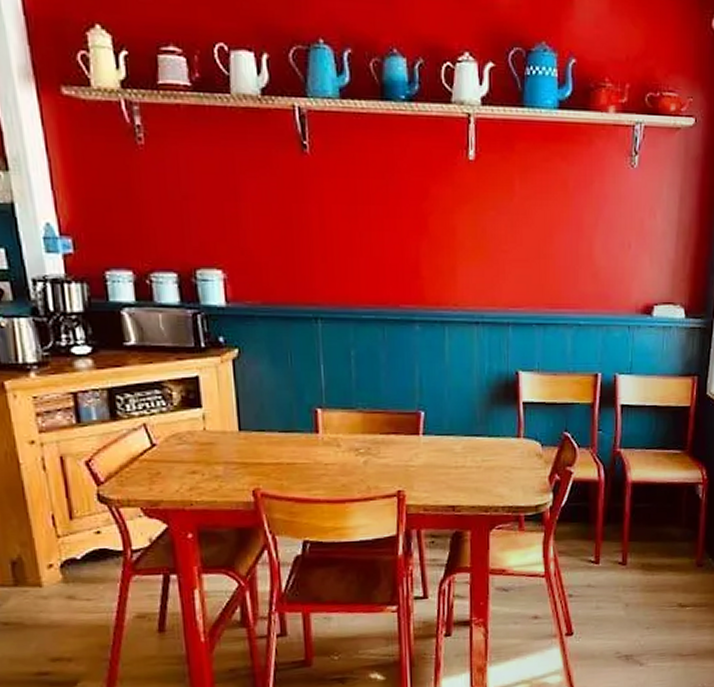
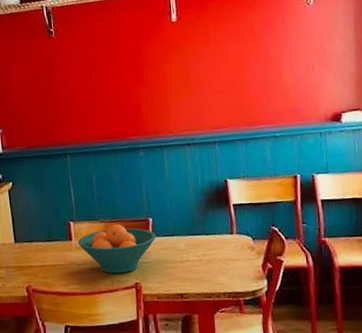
fruit bowl: none [326,416,429,478] -> present [78,224,157,274]

